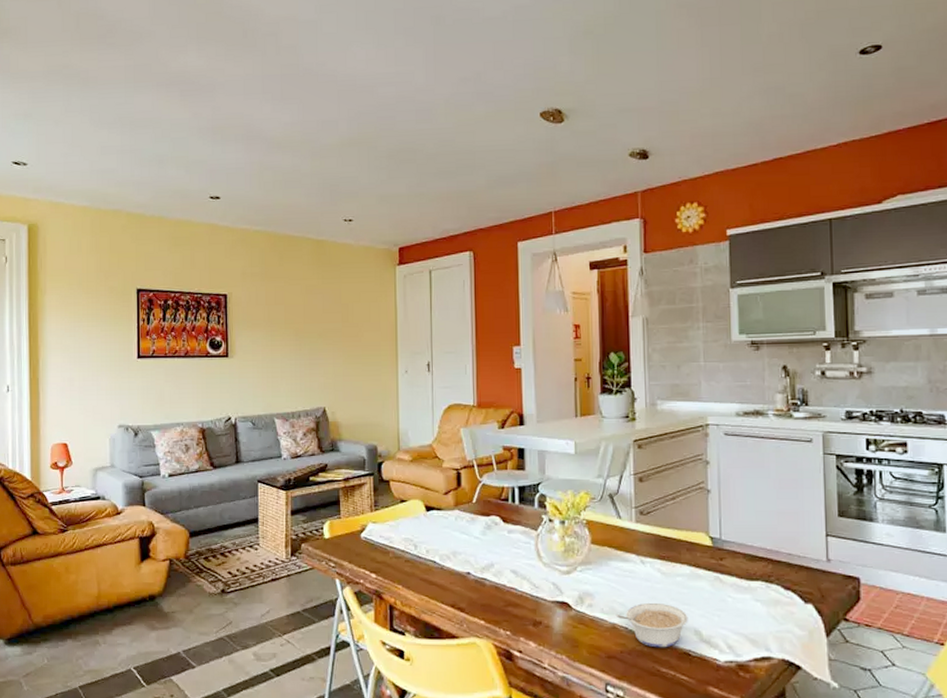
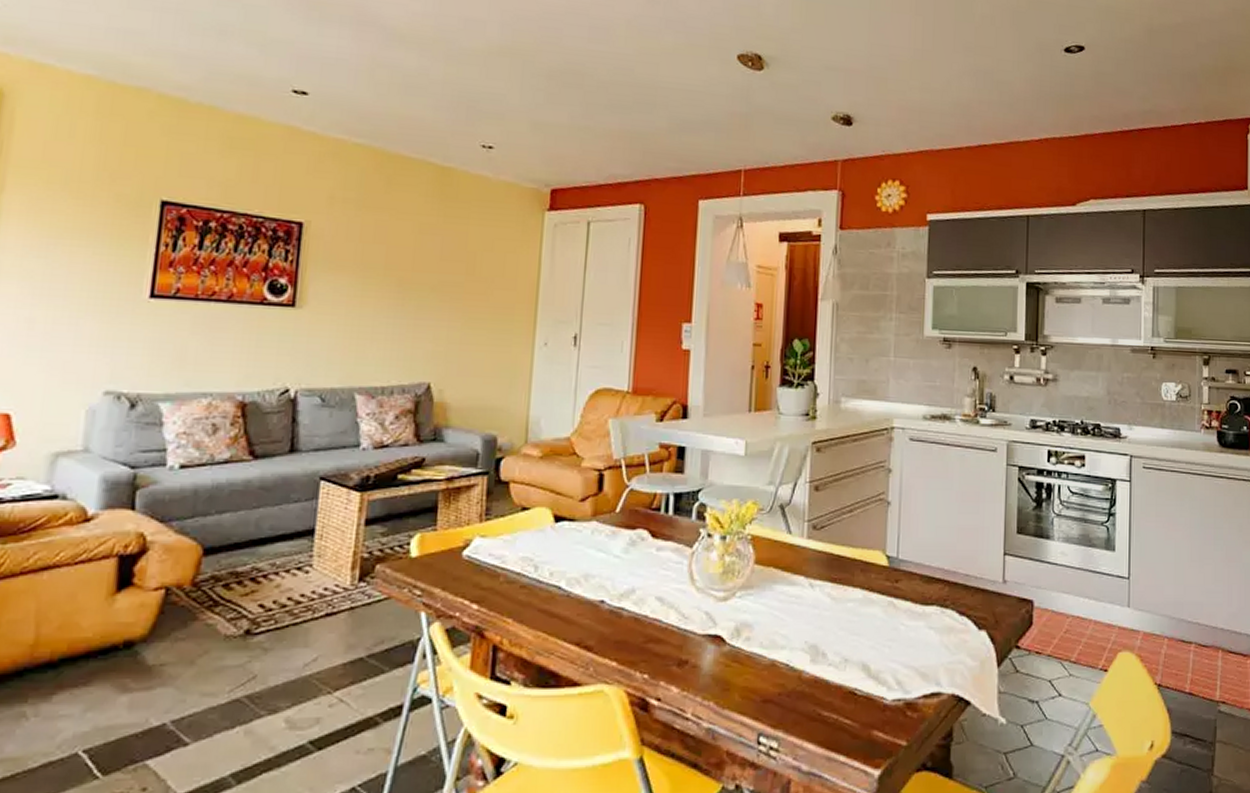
legume: present [615,602,688,648] -> none [776,633,857,687]

